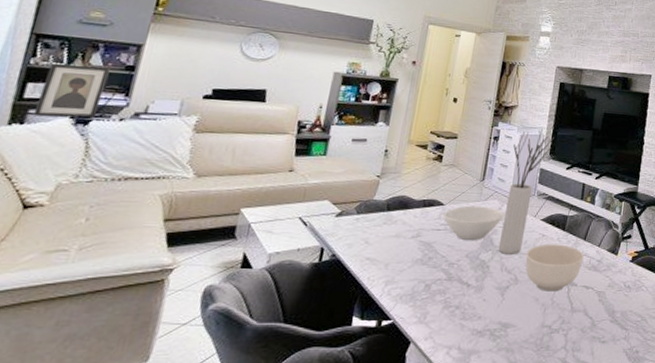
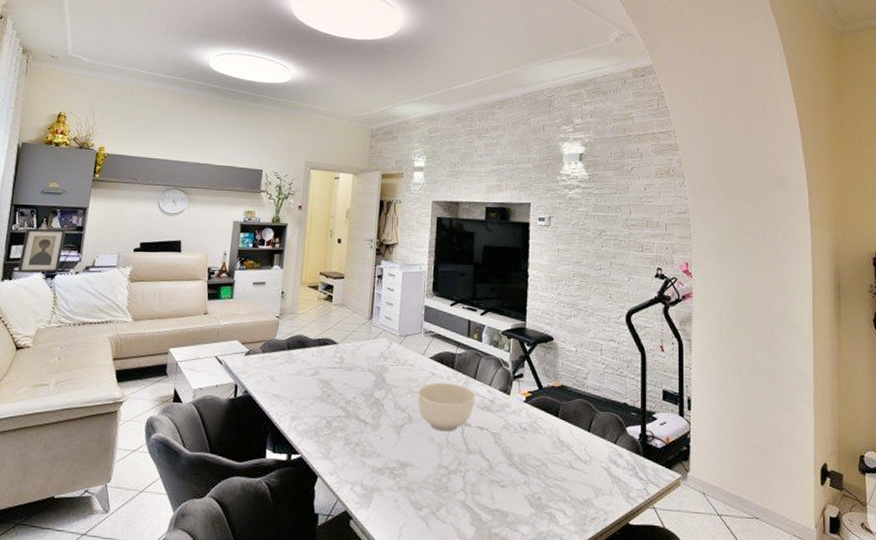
bowl: present [443,205,504,241] -> none [337,344,394,379]
vase: present [498,129,554,254] -> none [390,266,436,393]

